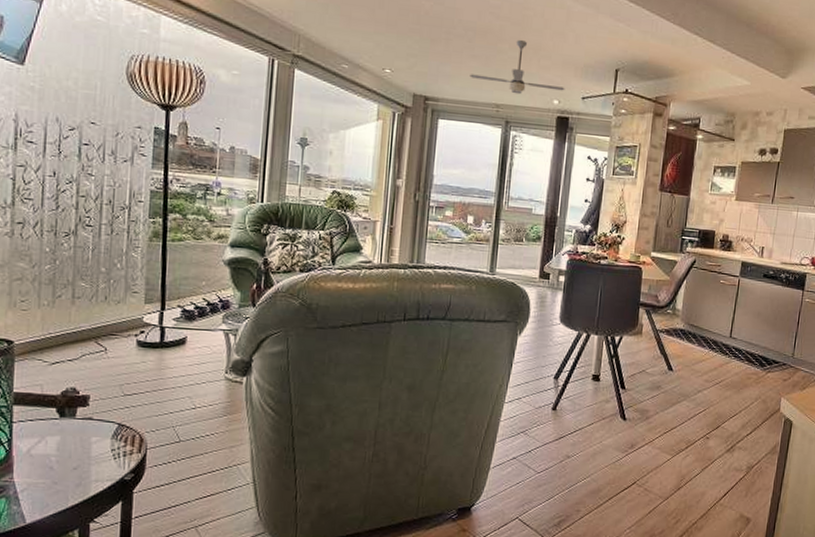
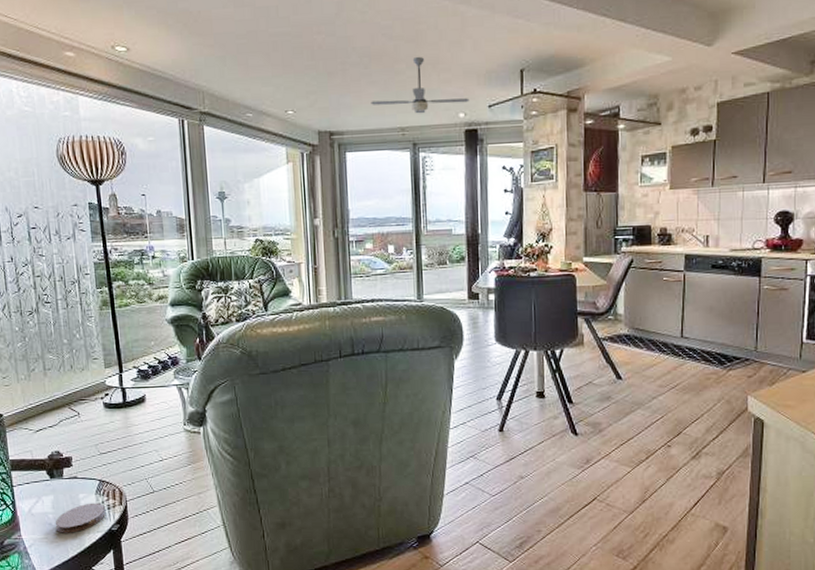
coaster: none [57,447,120,480] -> present [55,502,106,533]

